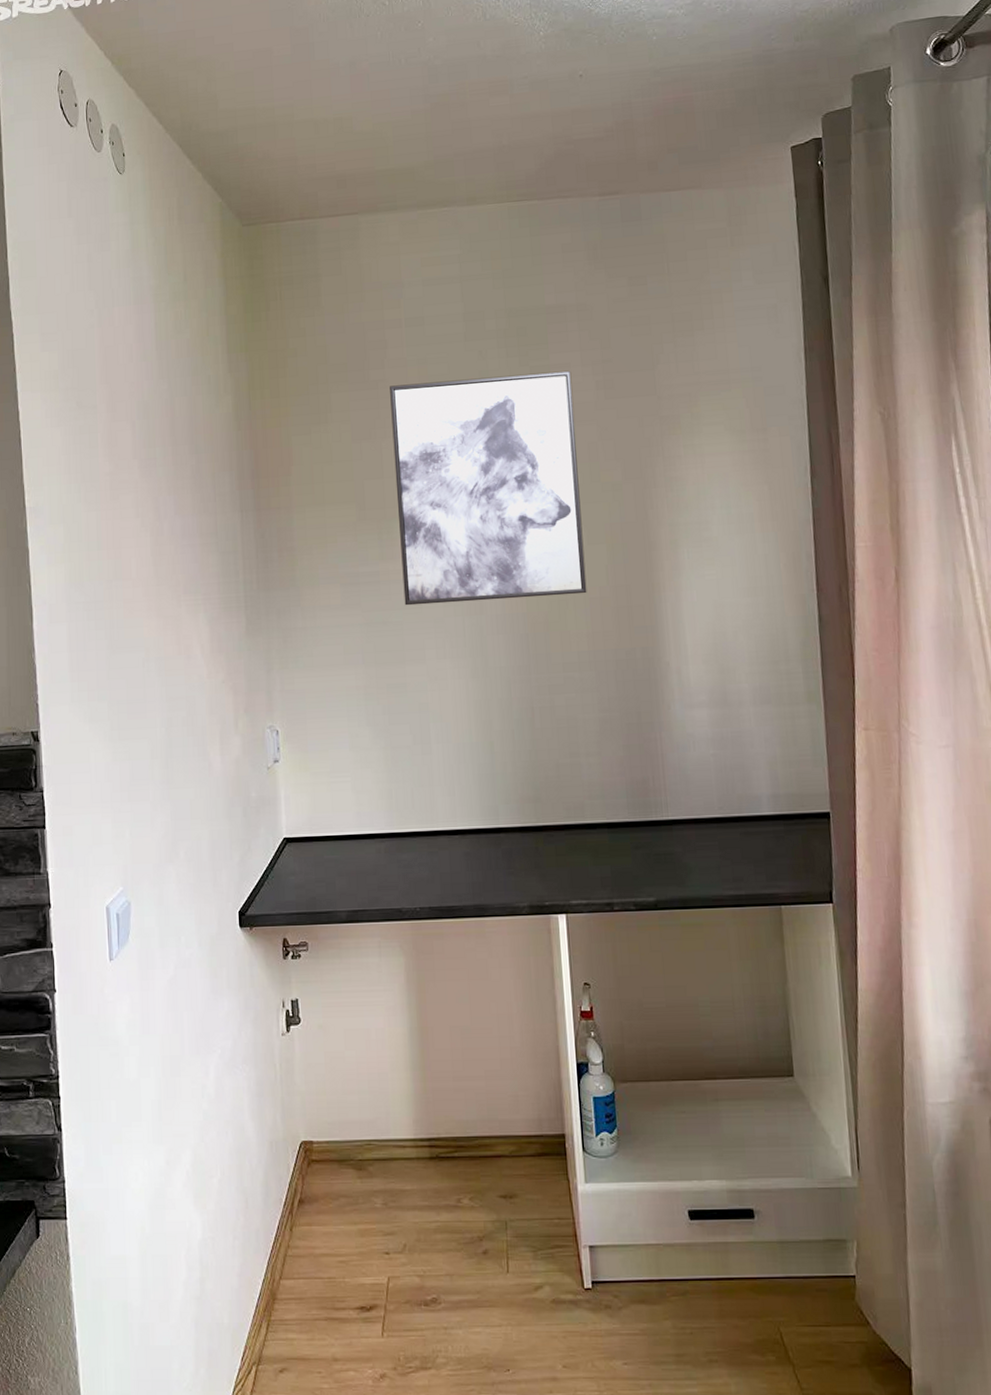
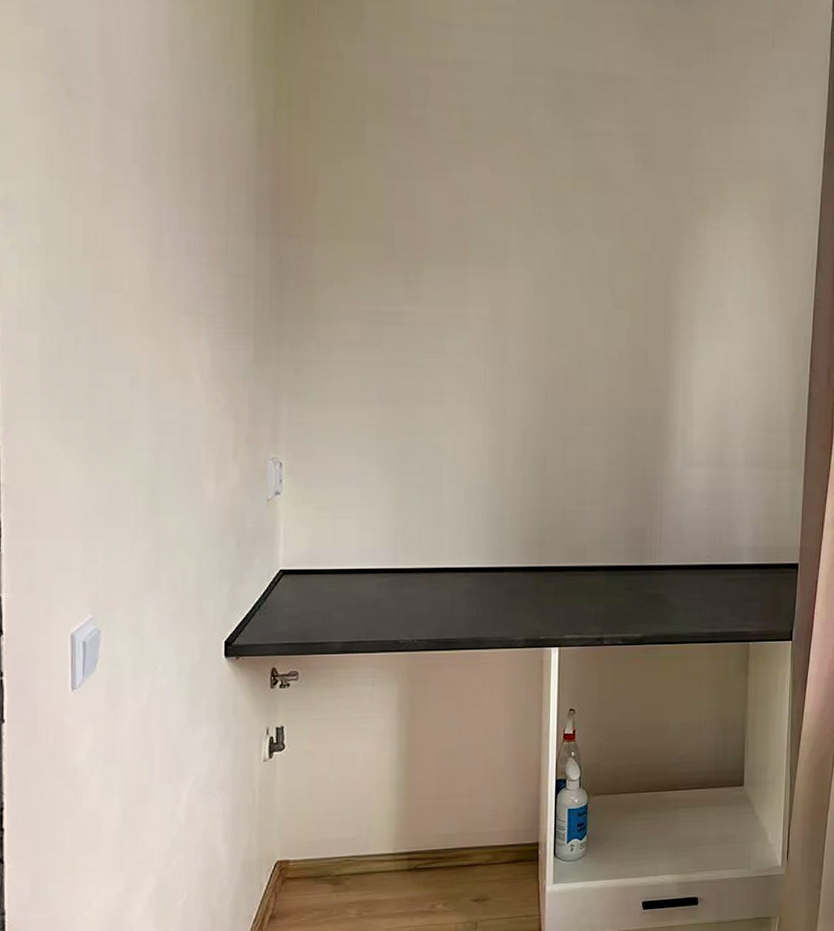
wall art: present [390,371,587,606] -> none [427,127,613,354]

